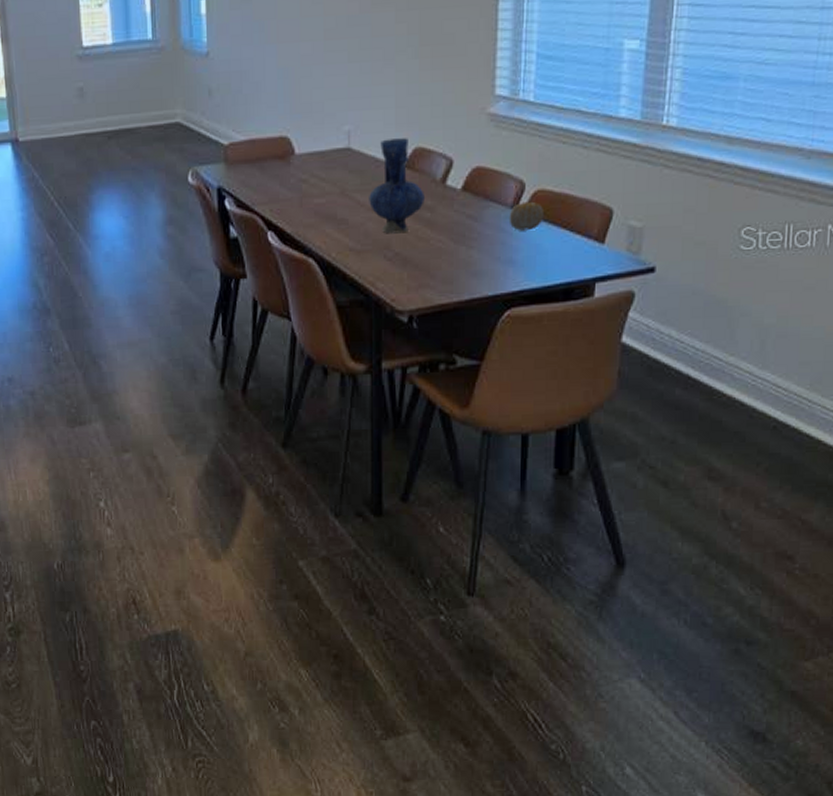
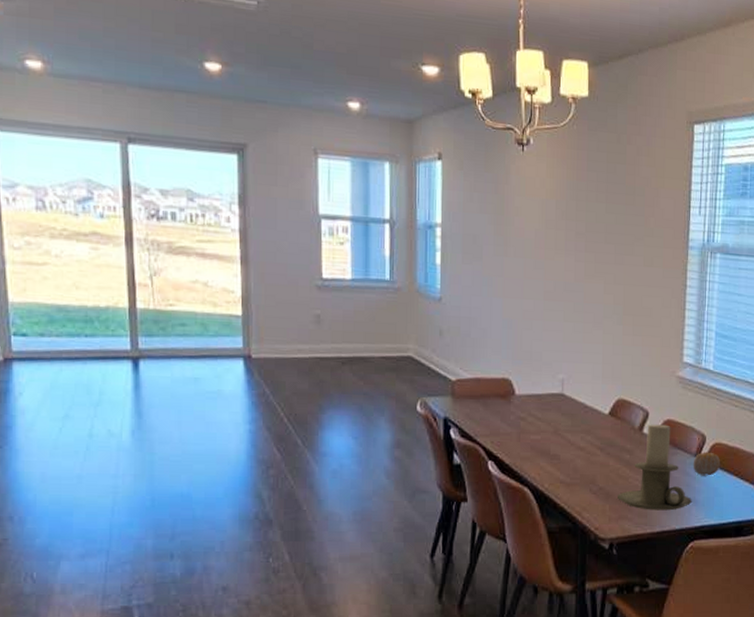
vase: present [369,138,425,234] -> none [578,389,625,471]
candle holder: none [417,173,508,276] -> present [618,424,692,511]

